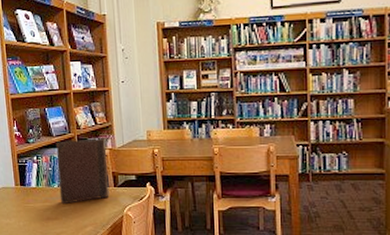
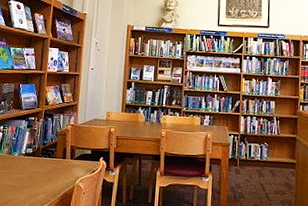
book: present [56,138,110,205] -> none [18,114,70,173]

